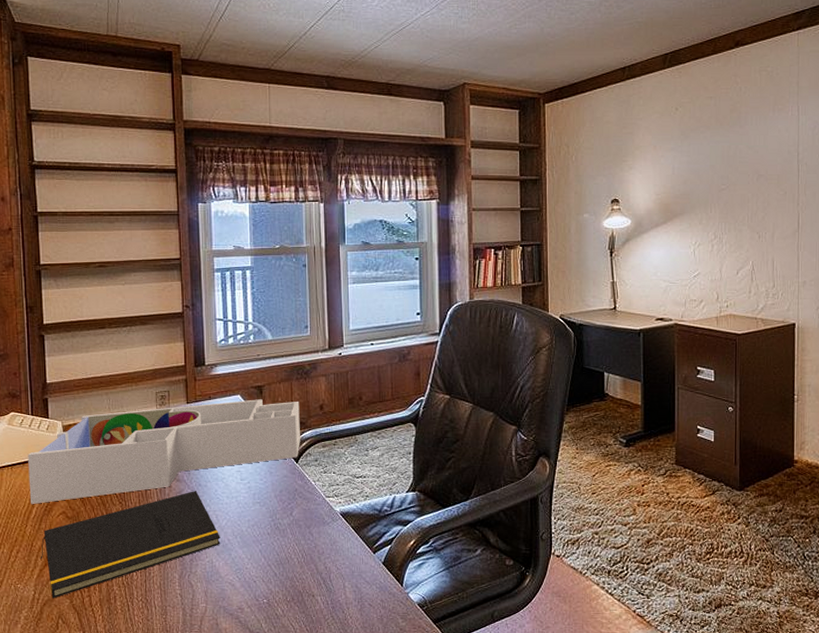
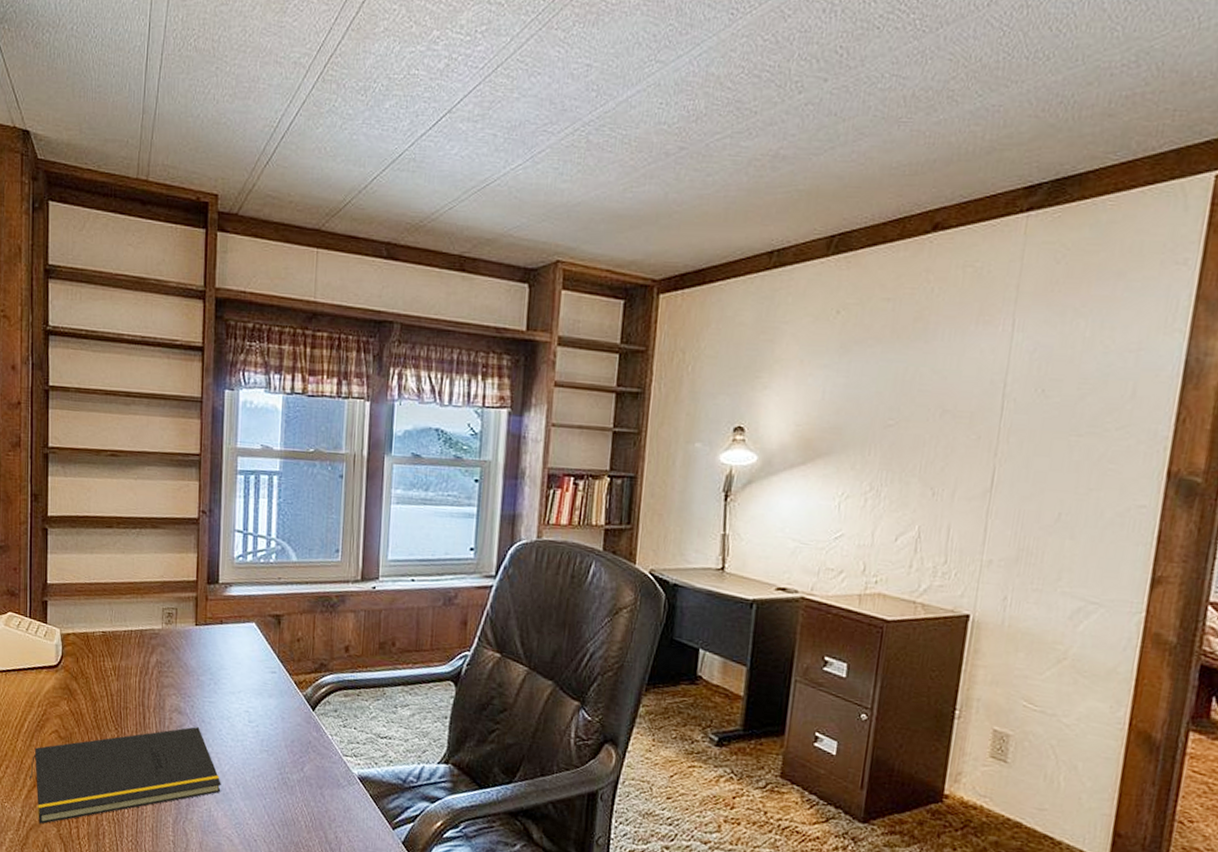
desk organizer: present [28,399,300,504] -> none [22,625,322,719]

